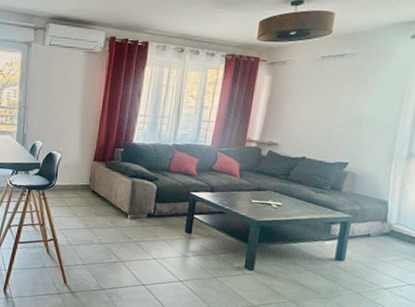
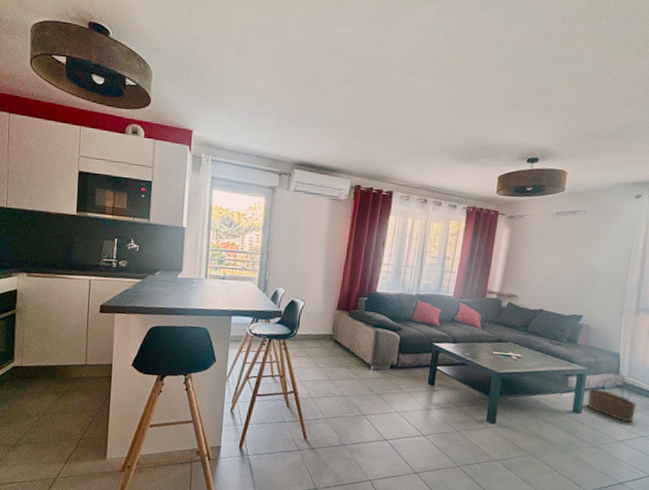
wicker basket: none [350,226,405,270] -> present [587,378,637,422]

